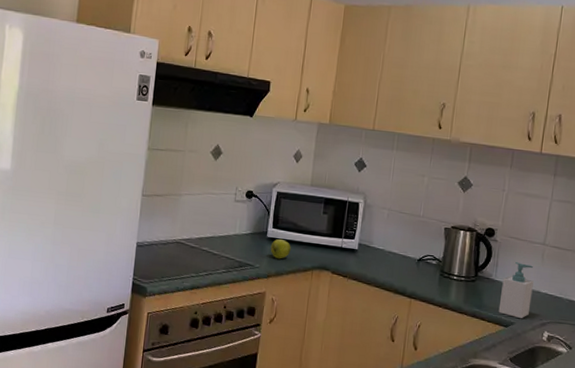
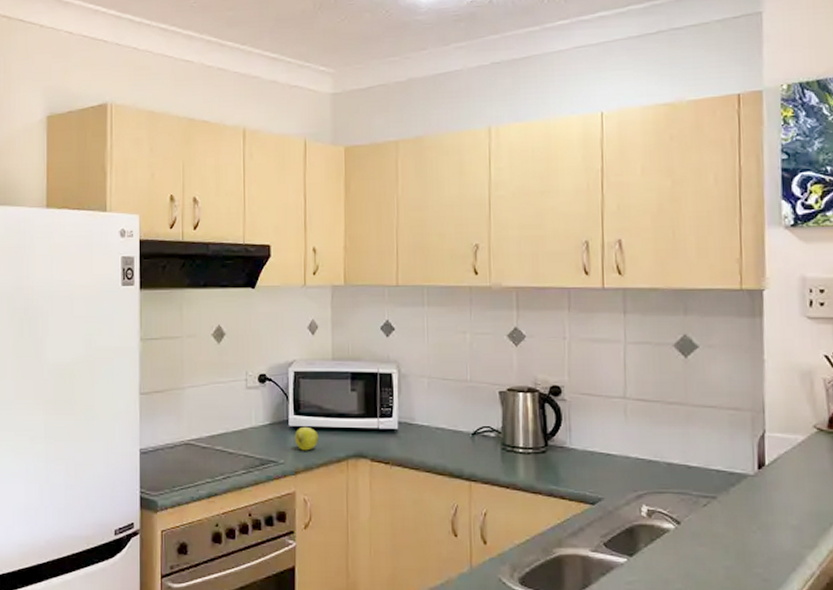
soap bottle: present [498,262,534,319] -> none [580,424,620,493]

